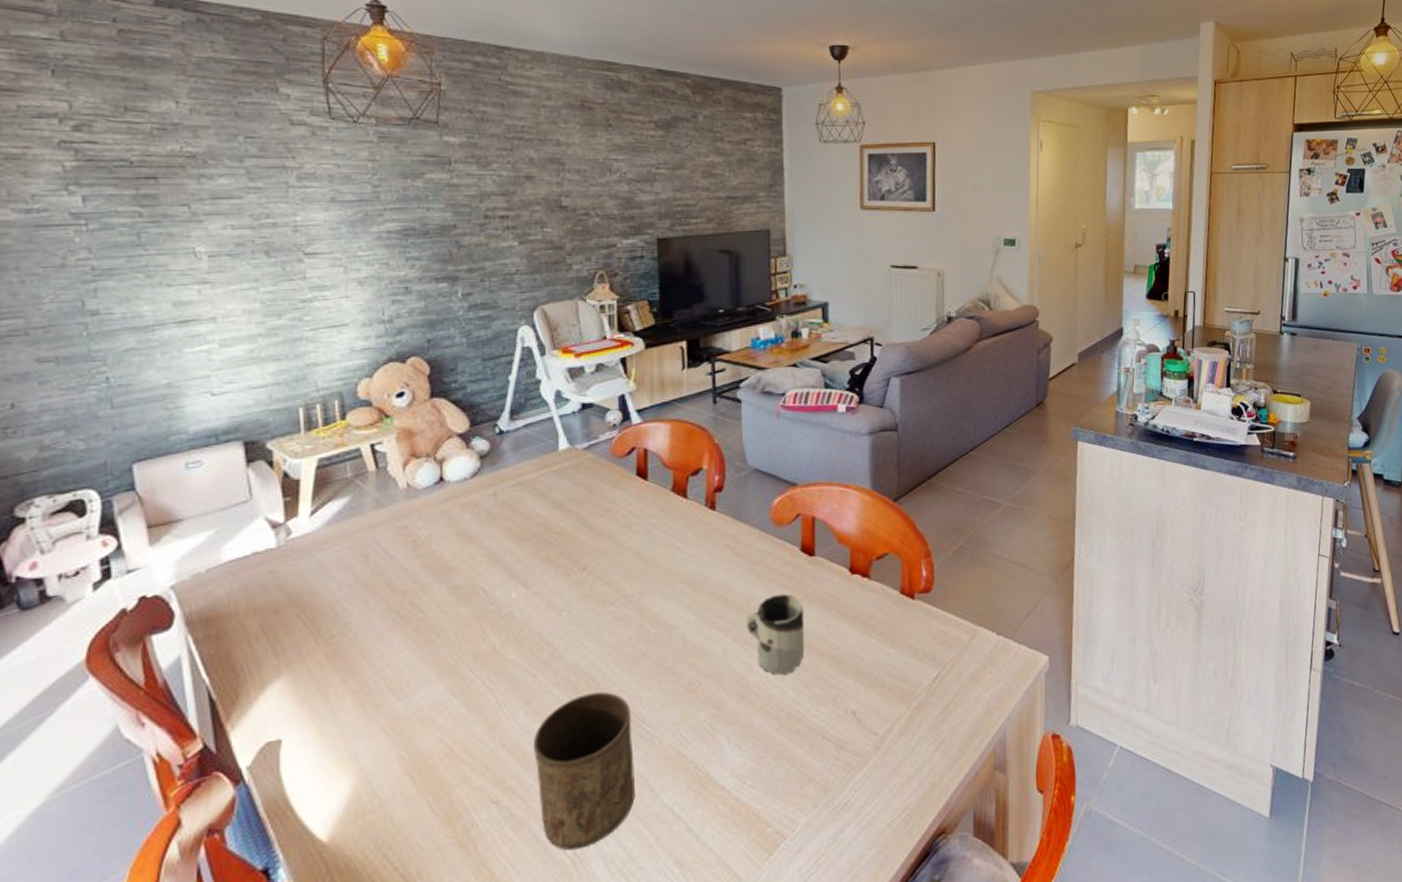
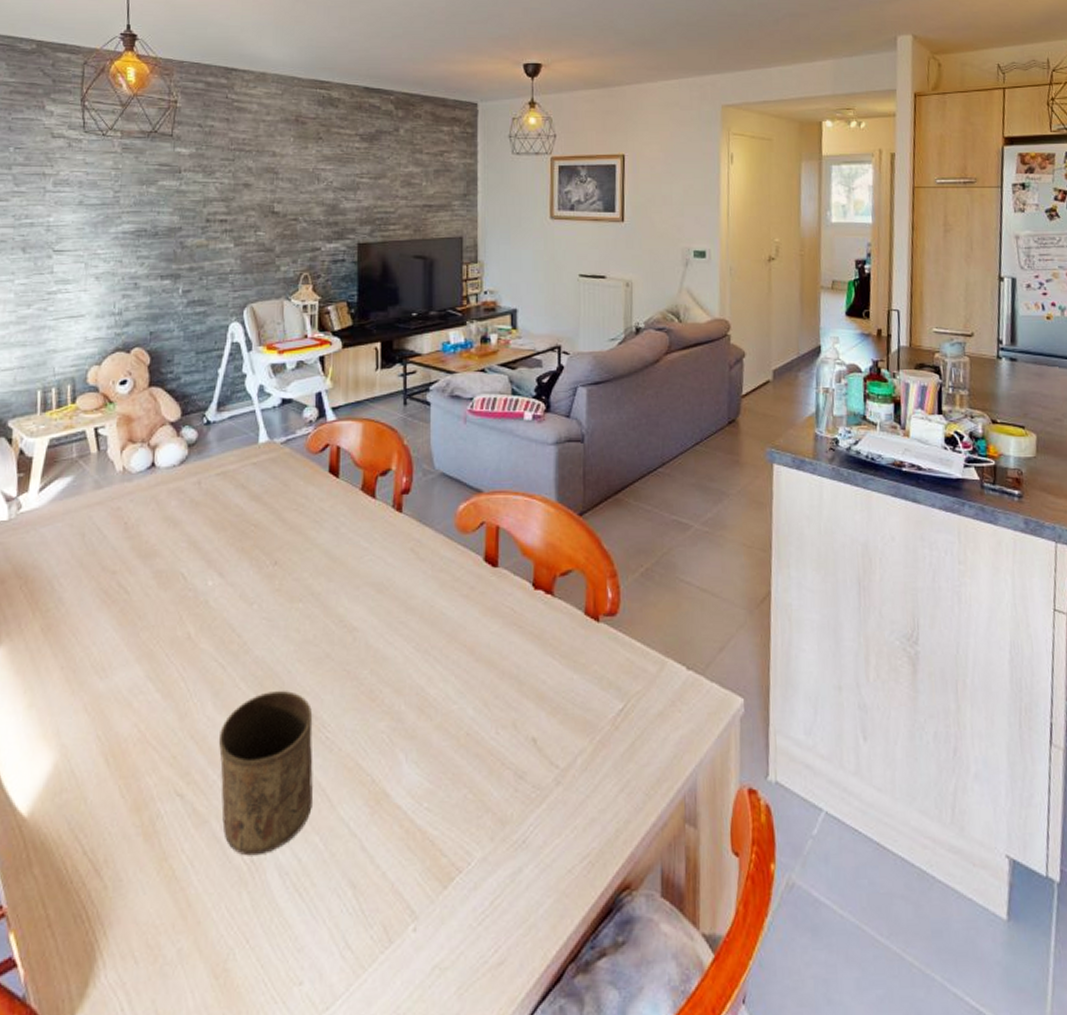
cup: present [746,594,805,675] -> none [428,604,486,691]

